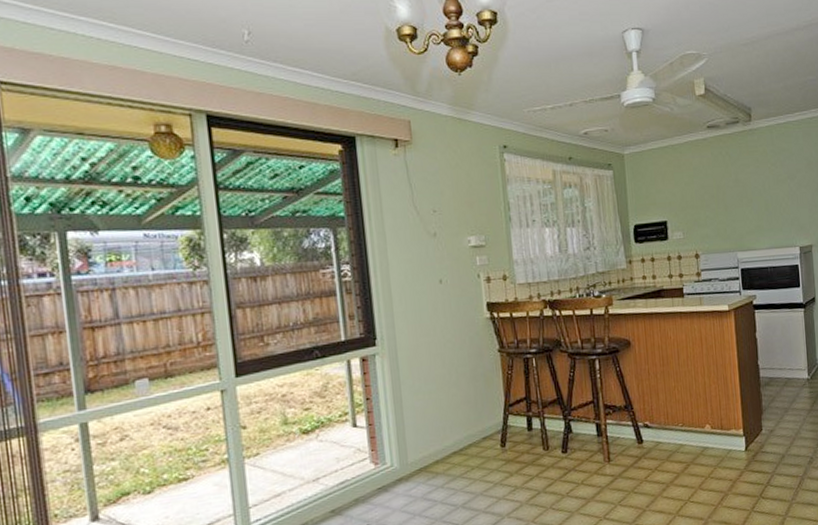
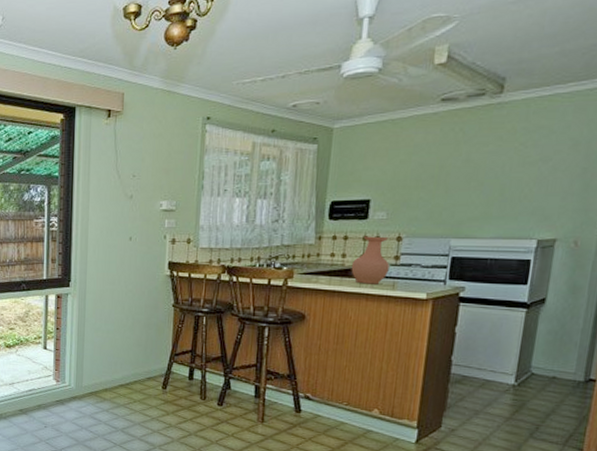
vase: none [662,255,694,303] -> present [351,236,390,284]

